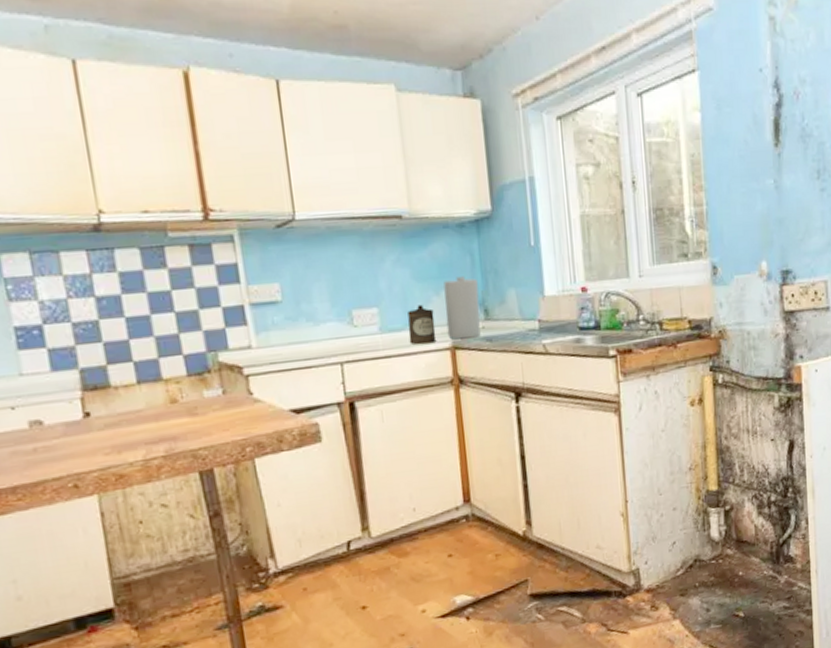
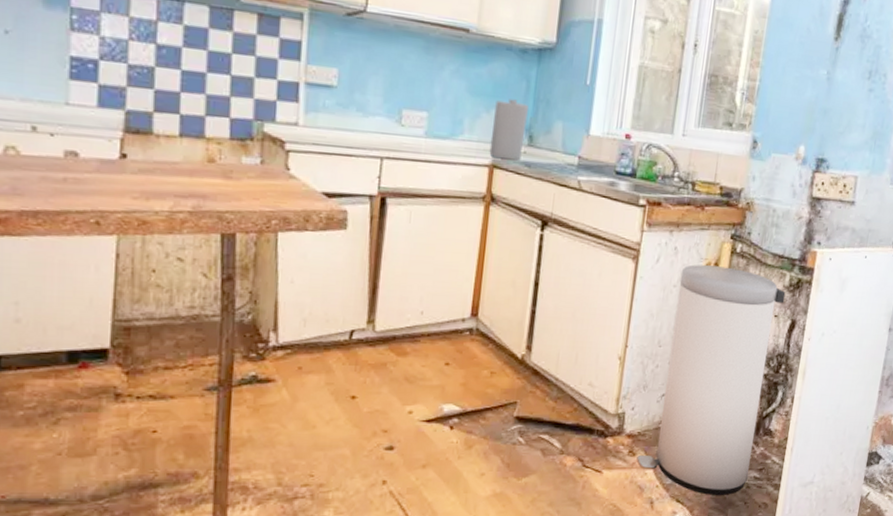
canister: present [407,304,437,345] -> none [451,117,481,158]
pedal bin: none [660,400,778,635] -> present [636,264,786,495]

